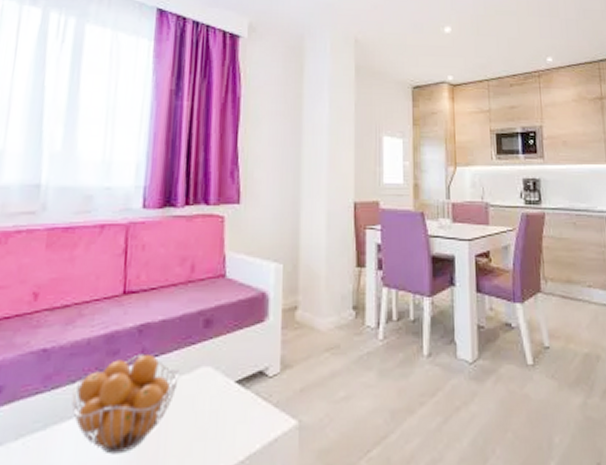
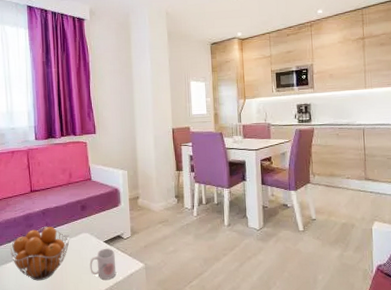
mug: none [207,394,253,450] -> present [90,249,117,280]

